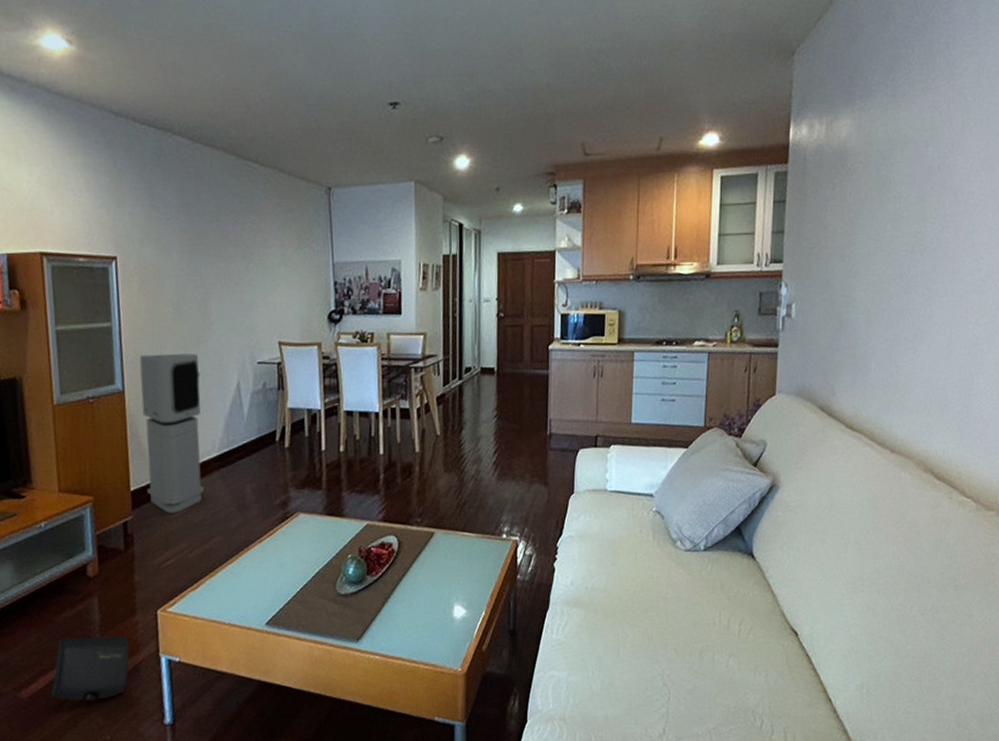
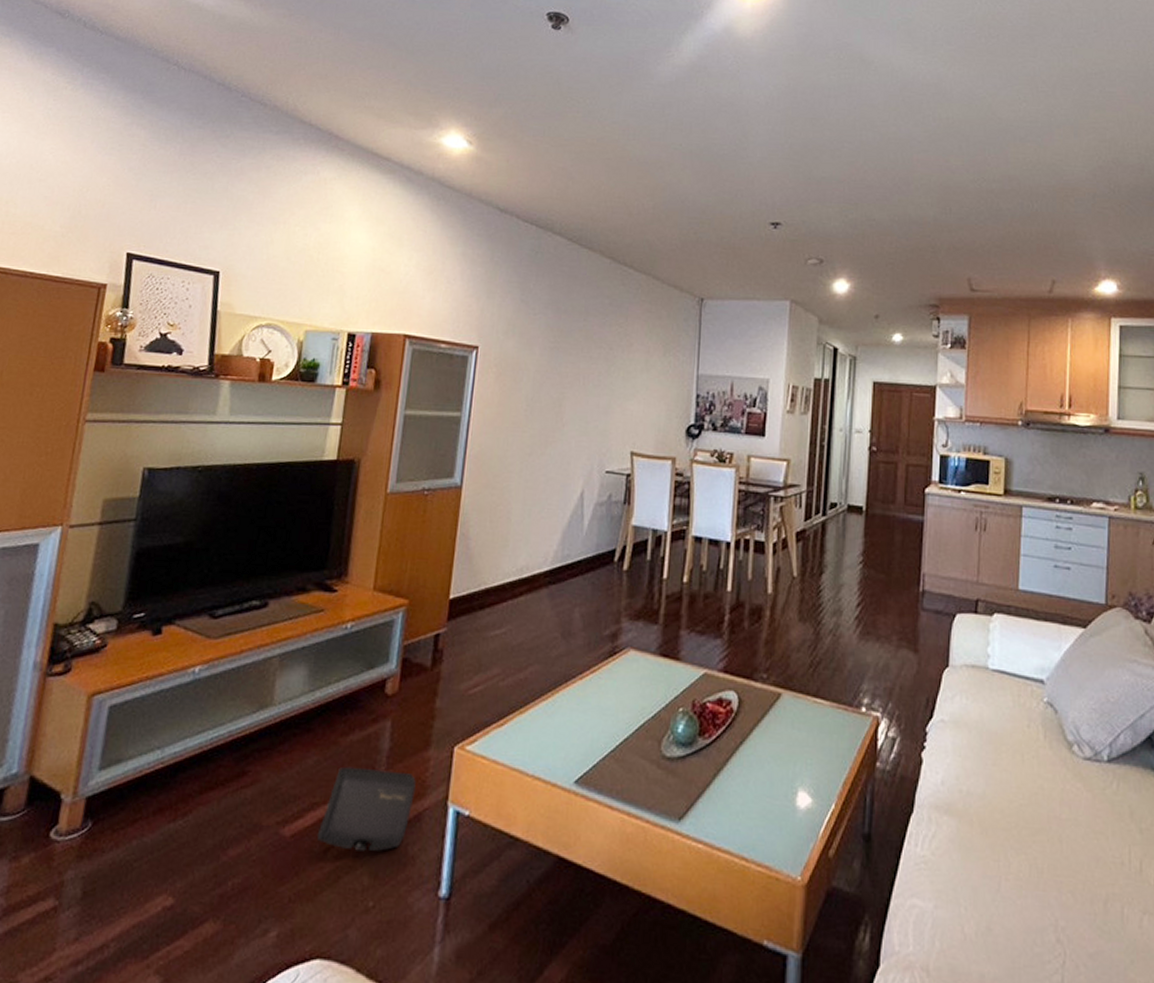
air purifier: present [139,353,205,513] -> none [466,450,545,631]

